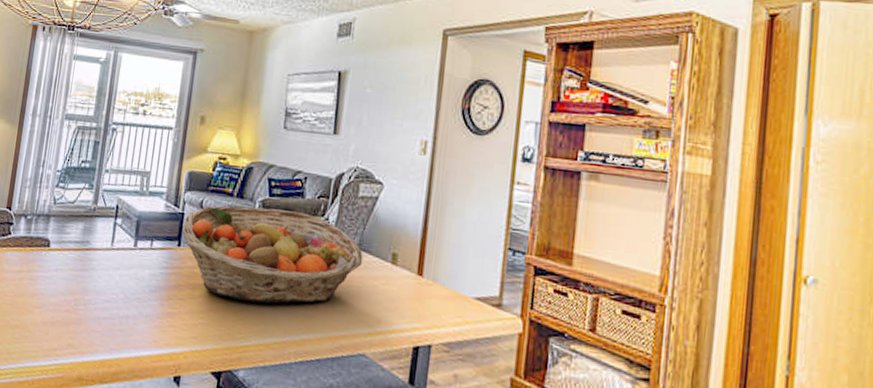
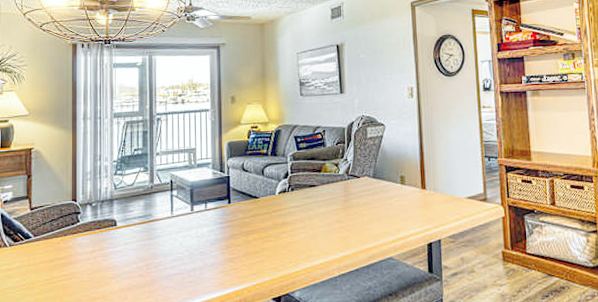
fruit basket: present [182,205,364,303] -> none [230,158,379,236]

